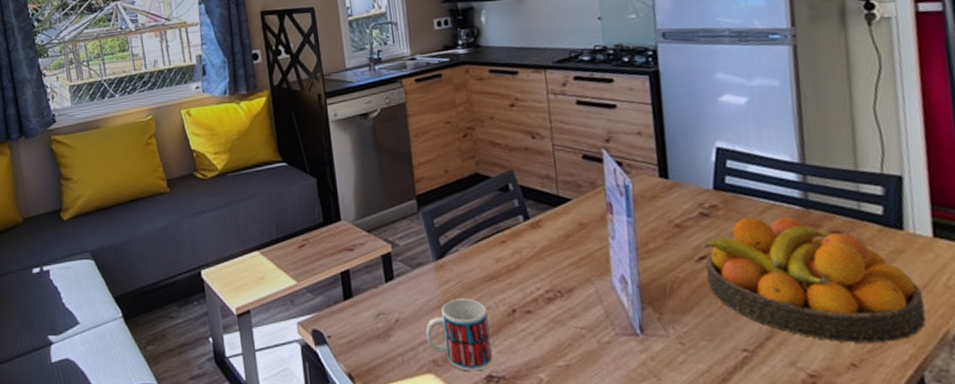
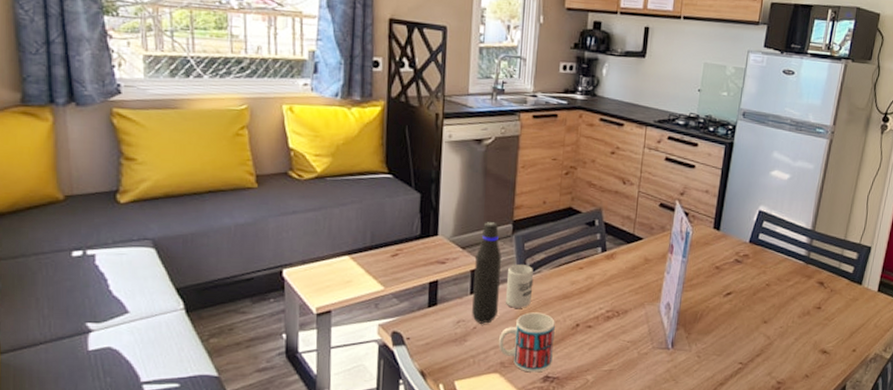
water bottle: none [383,200,419,316] -> present [472,222,501,324]
cup: none [421,243,454,295] -> present [505,263,534,308]
fruit bowl: present [702,217,926,344] -> none [728,266,860,362]

